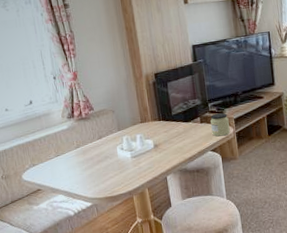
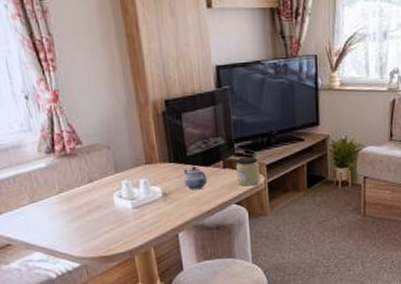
teapot: none [169,122,189,142] -> present [183,166,208,190]

